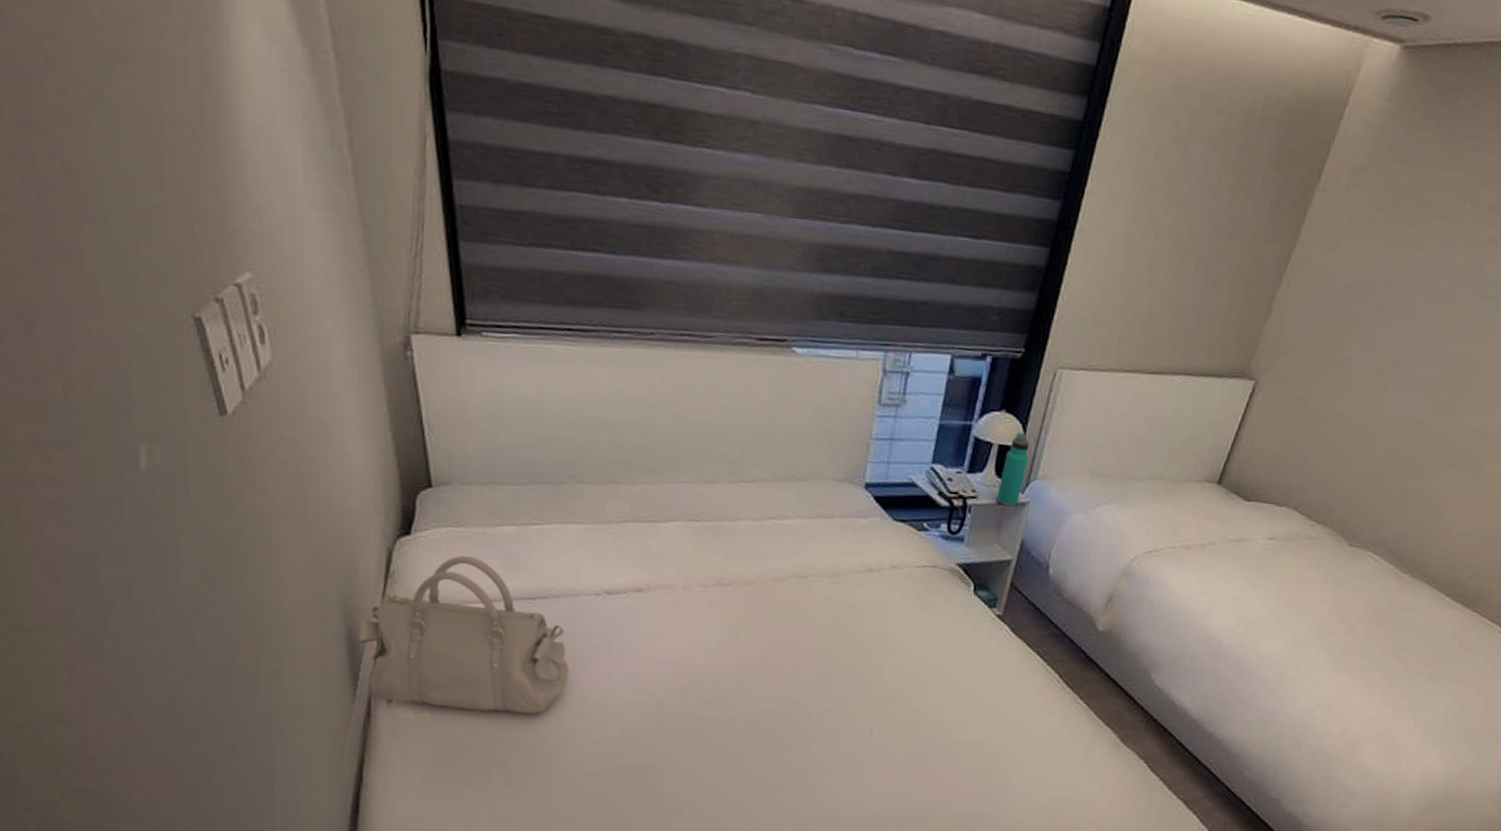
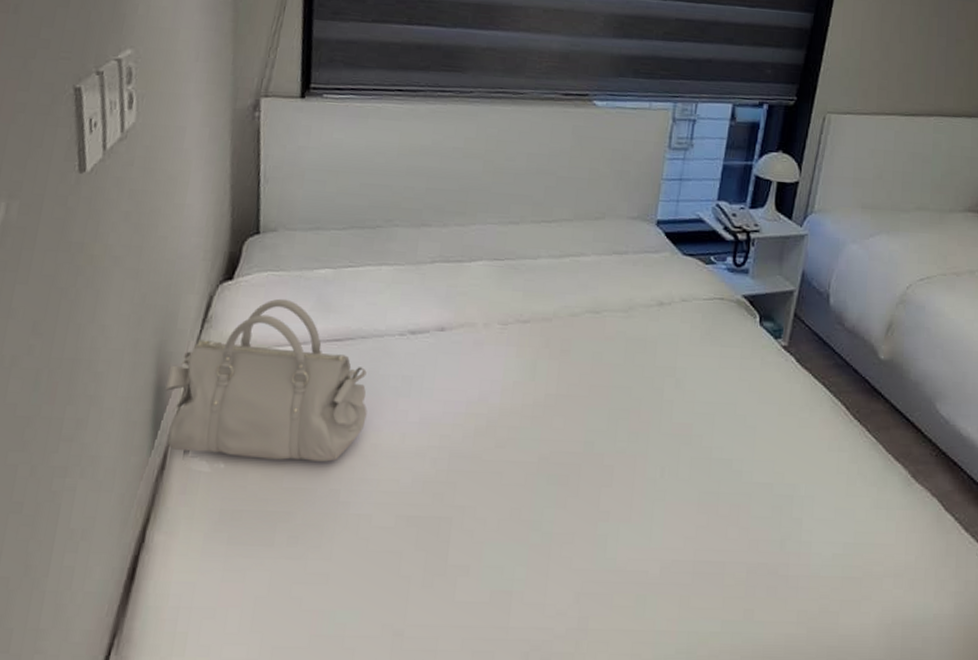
water bottle: present [996,432,1030,508] -> none [777,170,806,240]

